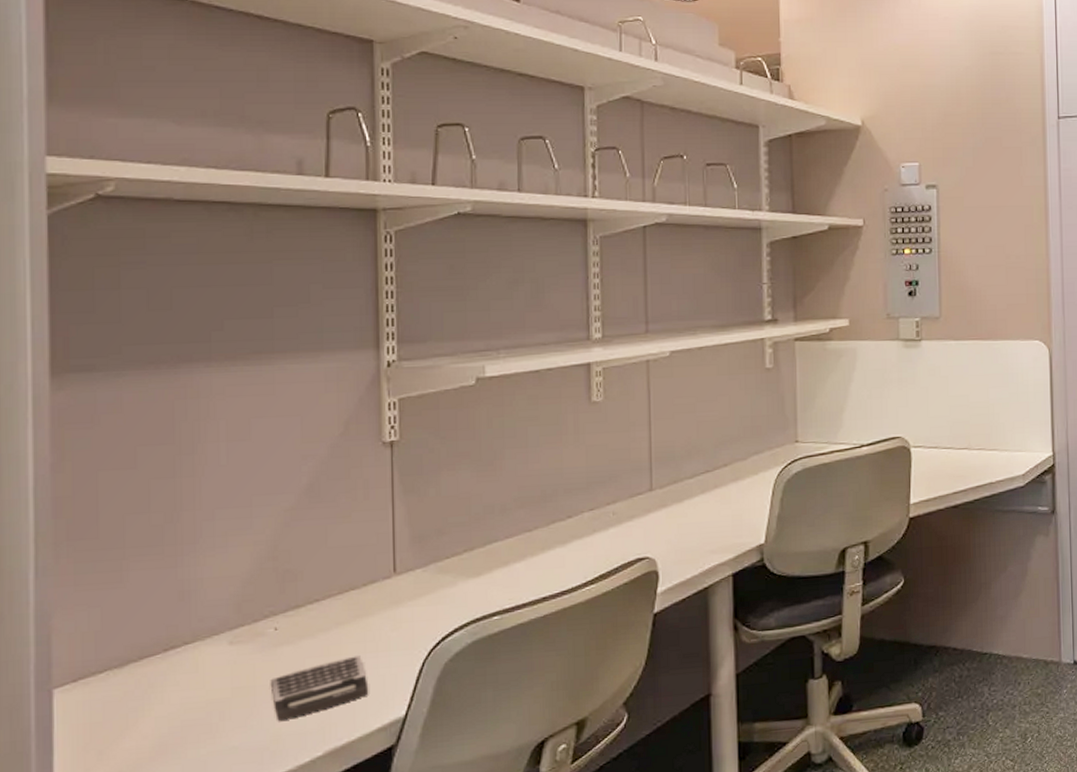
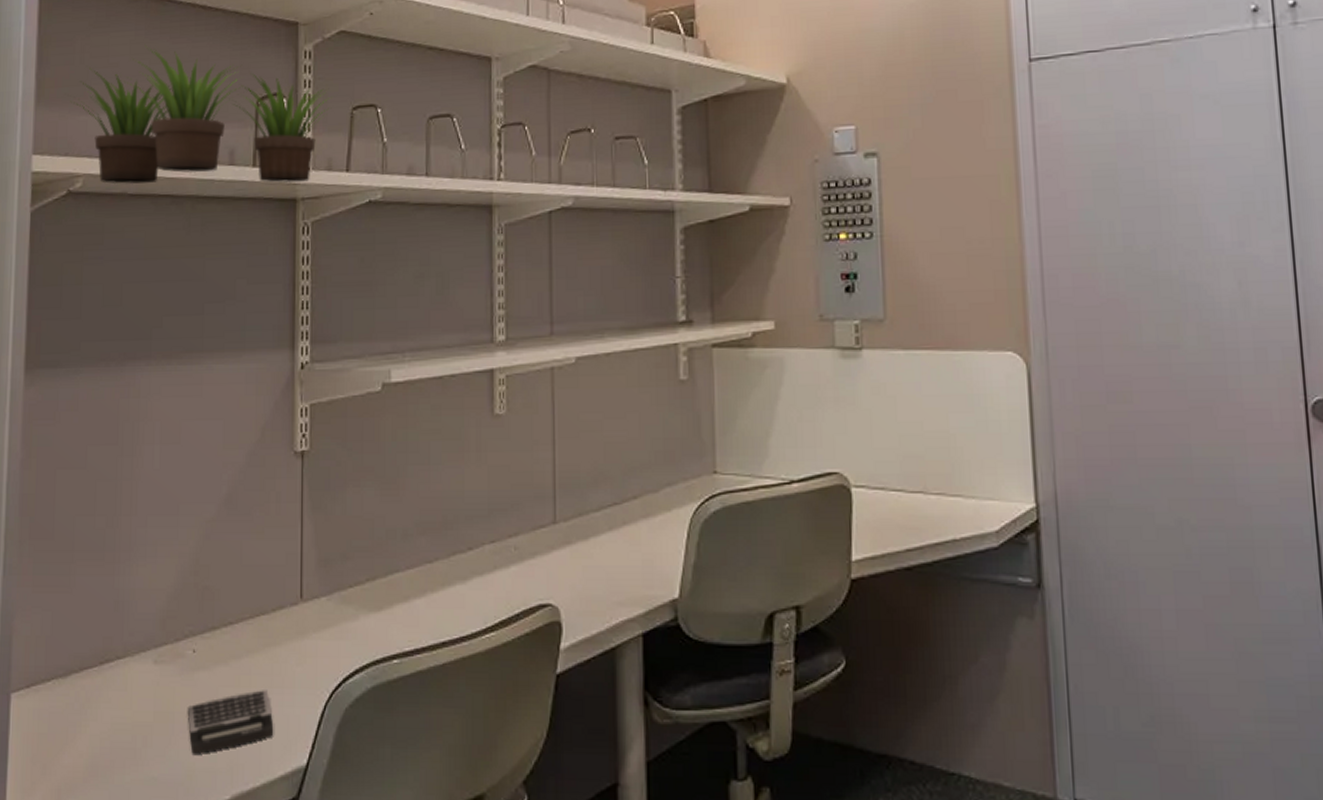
plant: none [93,50,414,195] -> present [70,45,332,184]

